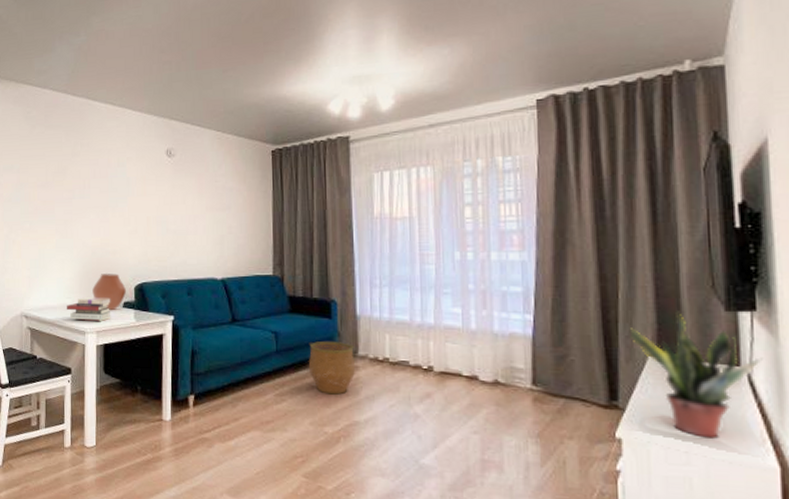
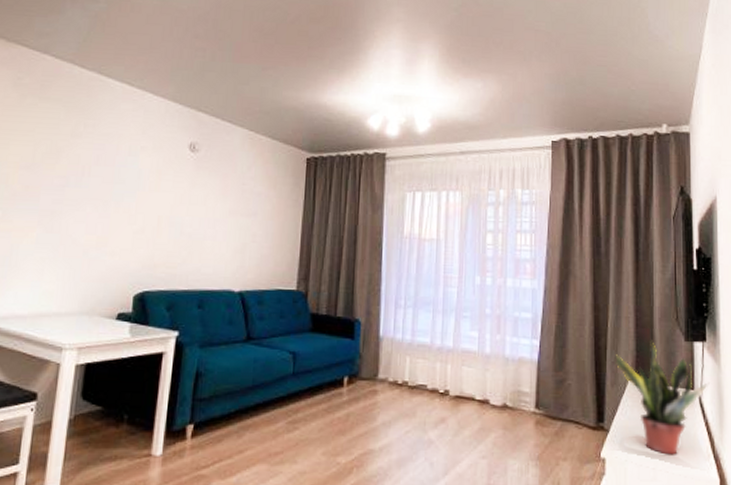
books: present [67,297,111,322] -> none [41,306,102,337]
vase: present [92,274,126,311] -> none [78,278,122,324]
basket: present [308,342,356,395] -> none [325,363,375,421]

